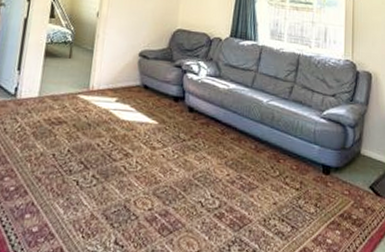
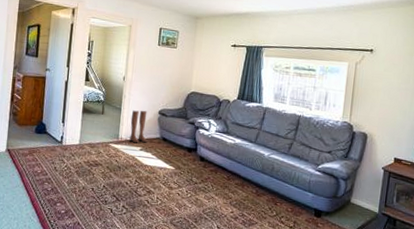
boots: none [103,52,125,93] -> present [129,110,148,143]

